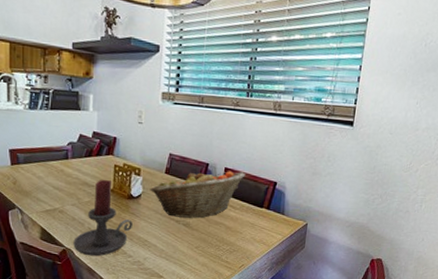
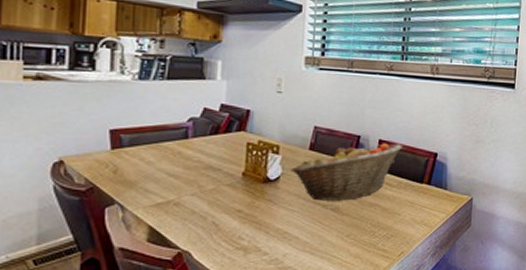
candle holder: present [73,179,132,256] -> none [192,160,269,258]

